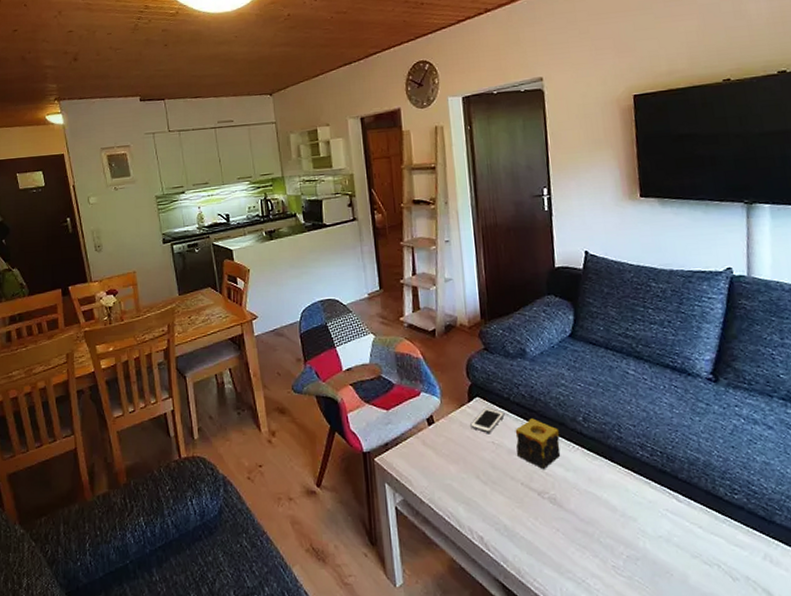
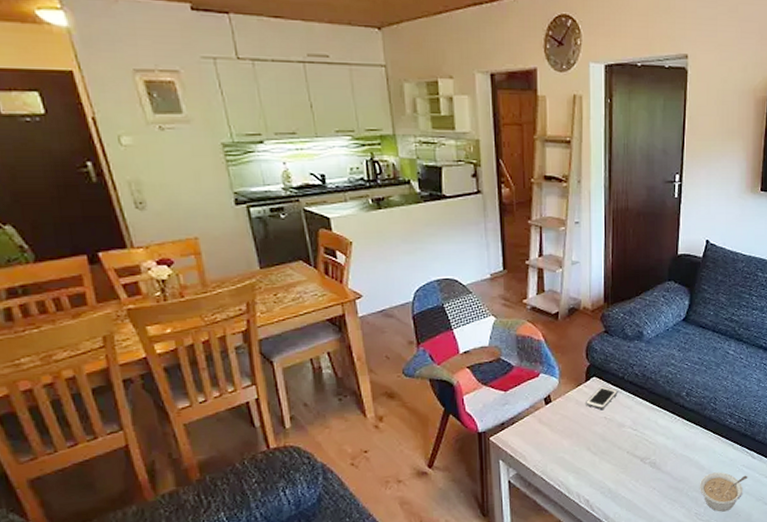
candle: present [515,418,561,469] -> none [625,395,665,439]
legume: none [614,516,676,568] -> present [700,472,748,512]

